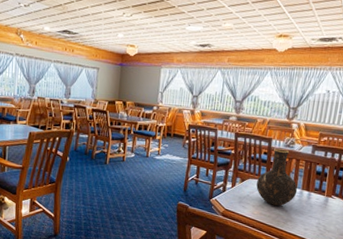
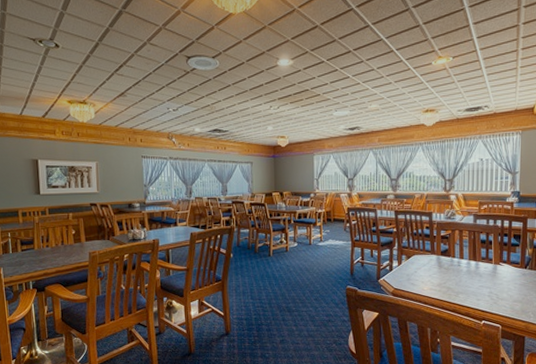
vase: present [256,148,298,206] -> none [423,222,465,279]

